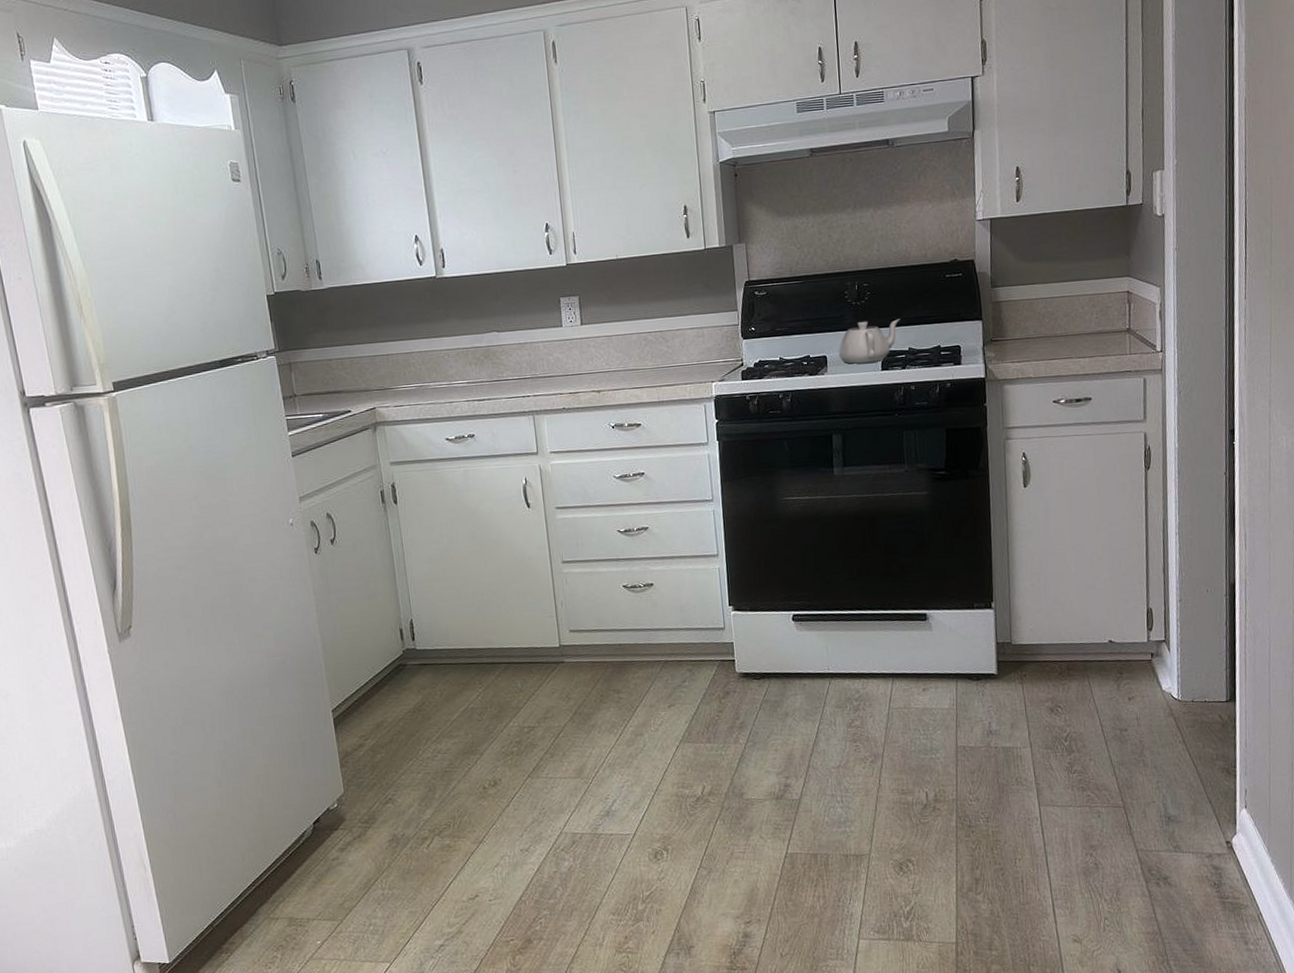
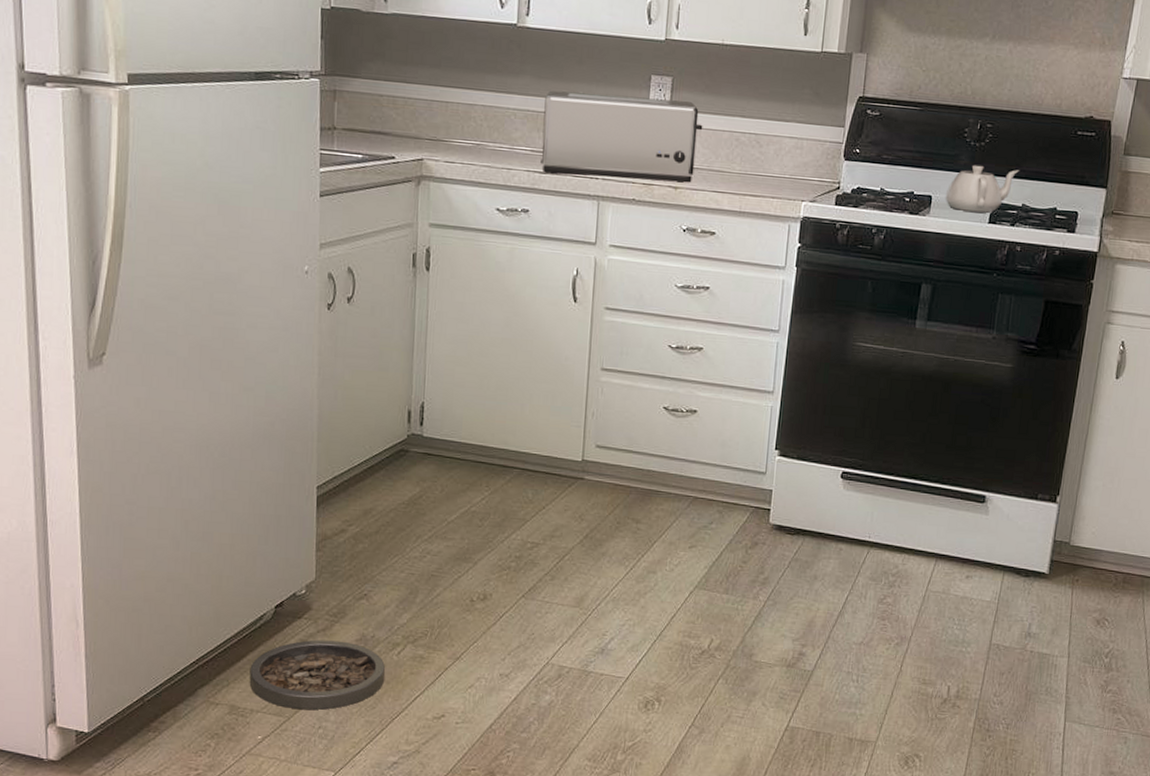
pet bowl: none [300,843,420,912] -> present [249,639,385,710]
toaster: none [471,314,613,400] -> present [540,90,703,183]

